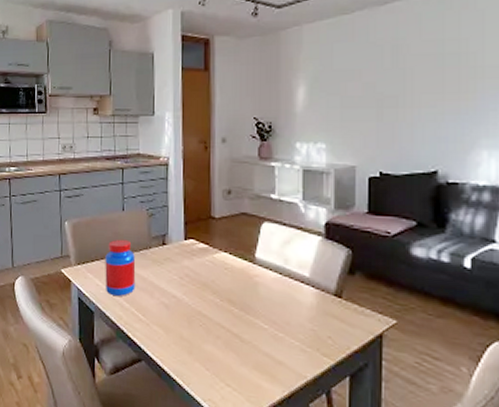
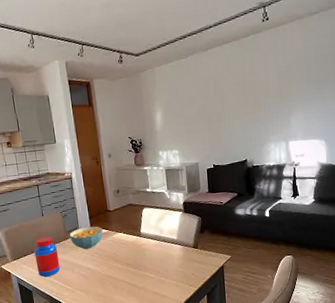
cereal bowl: none [155,235,200,268] -> present [70,226,103,249]

